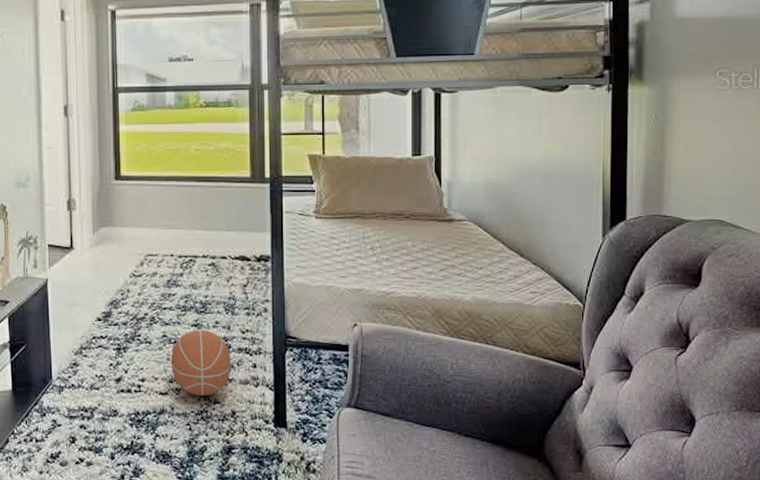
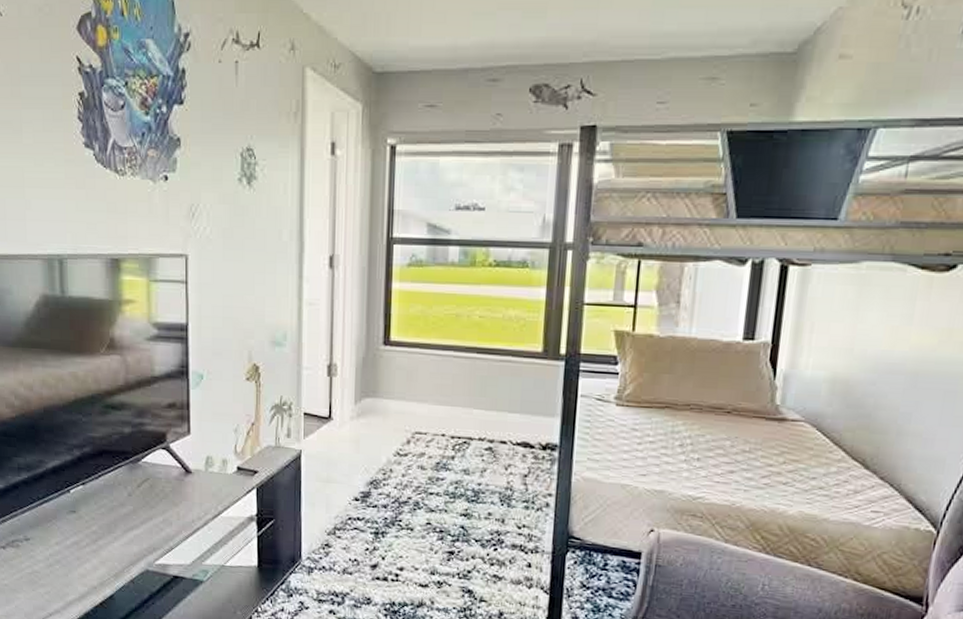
basketball: present [171,329,231,396] -> none [434,519,503,593]

